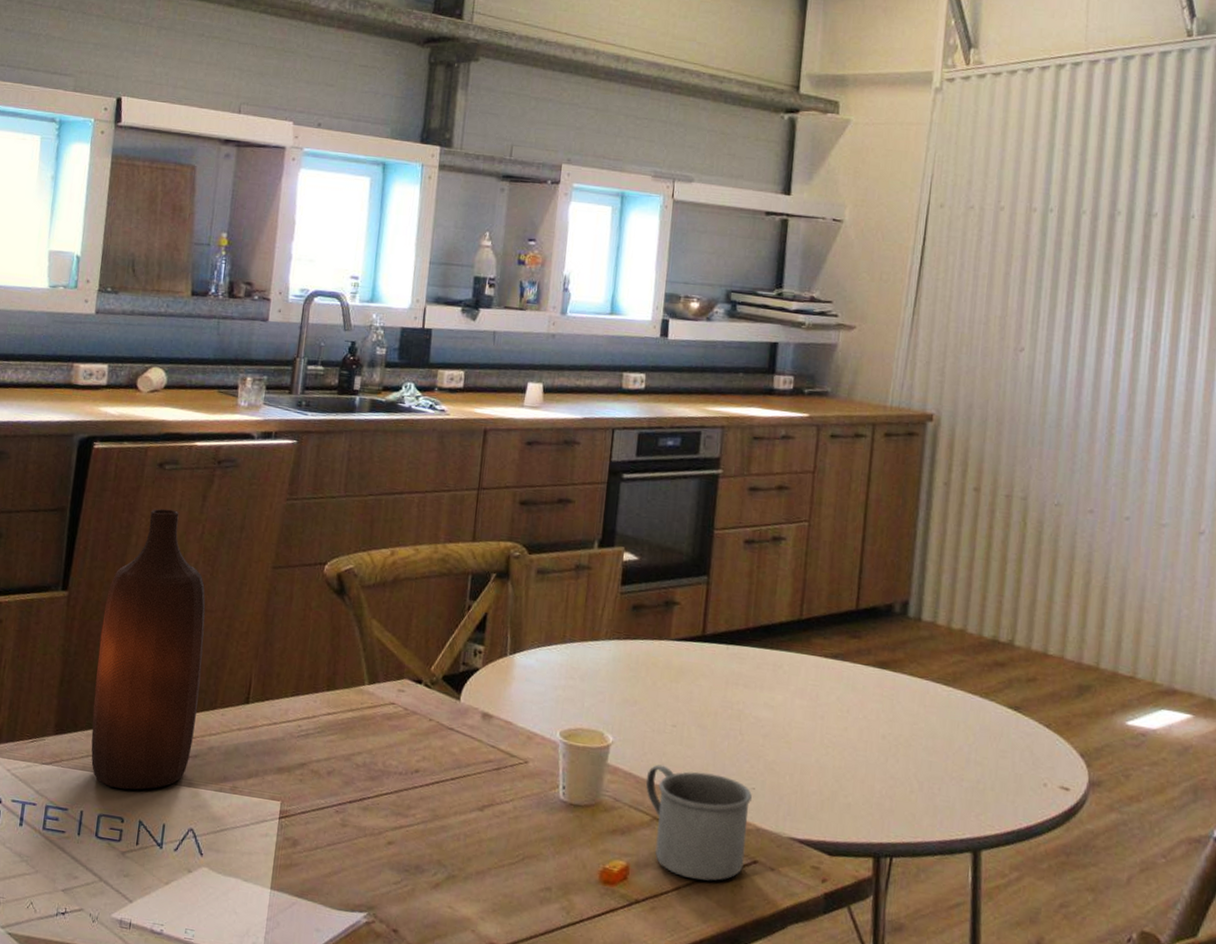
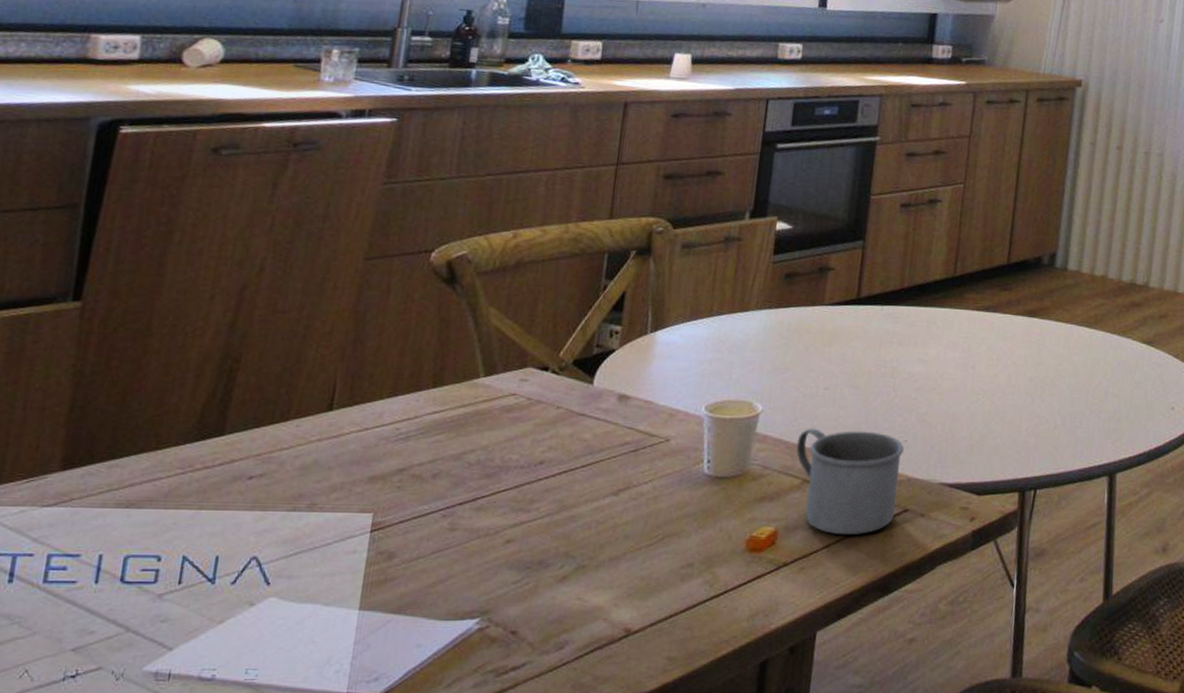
bottle: present [91,508,206,790] -> none [114,200,276,523]

